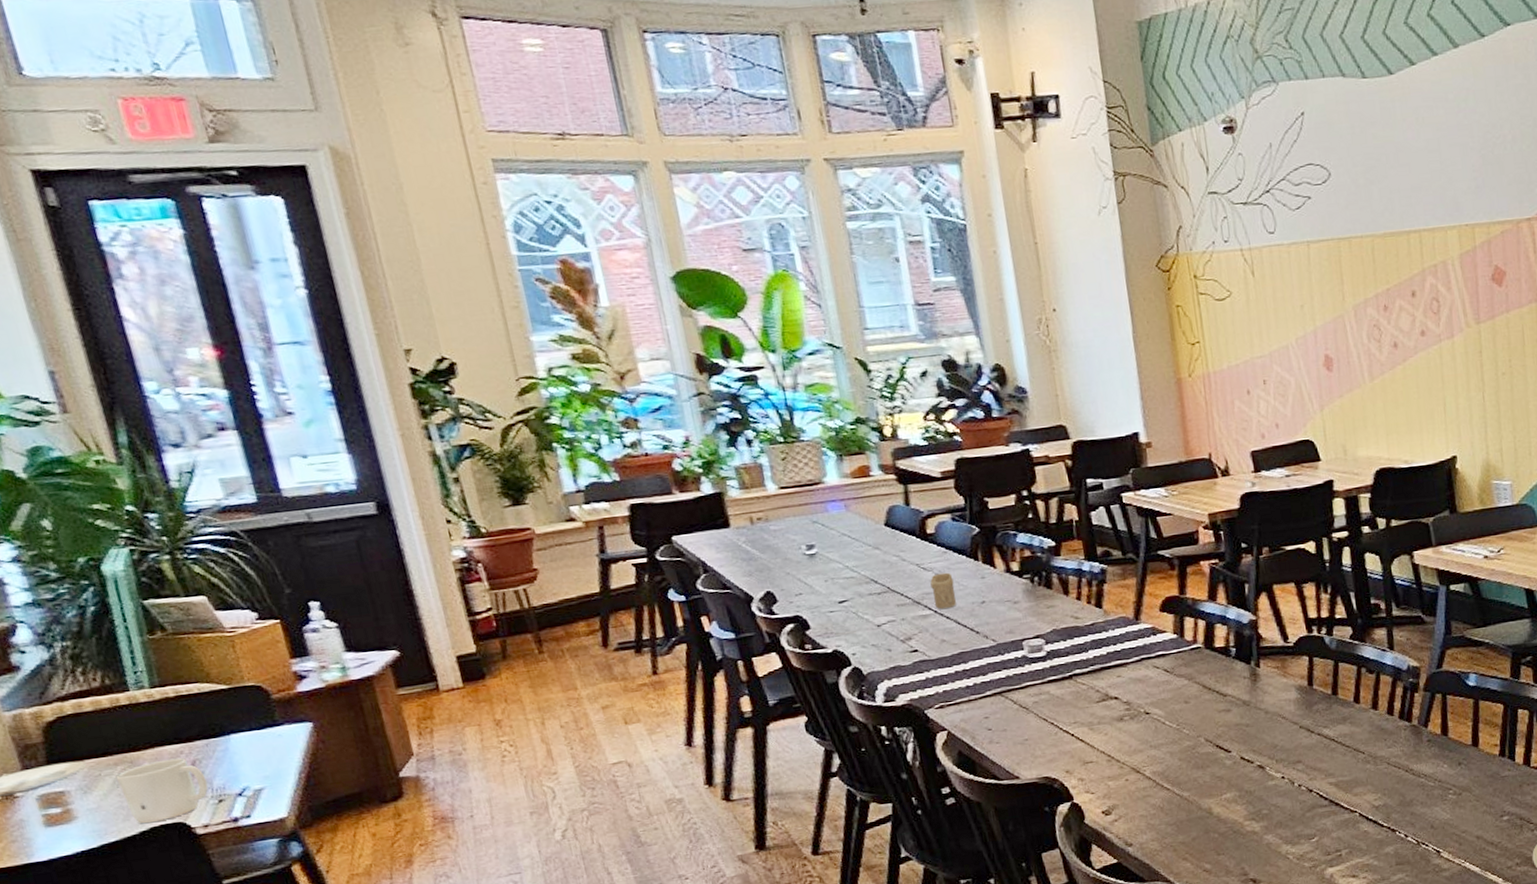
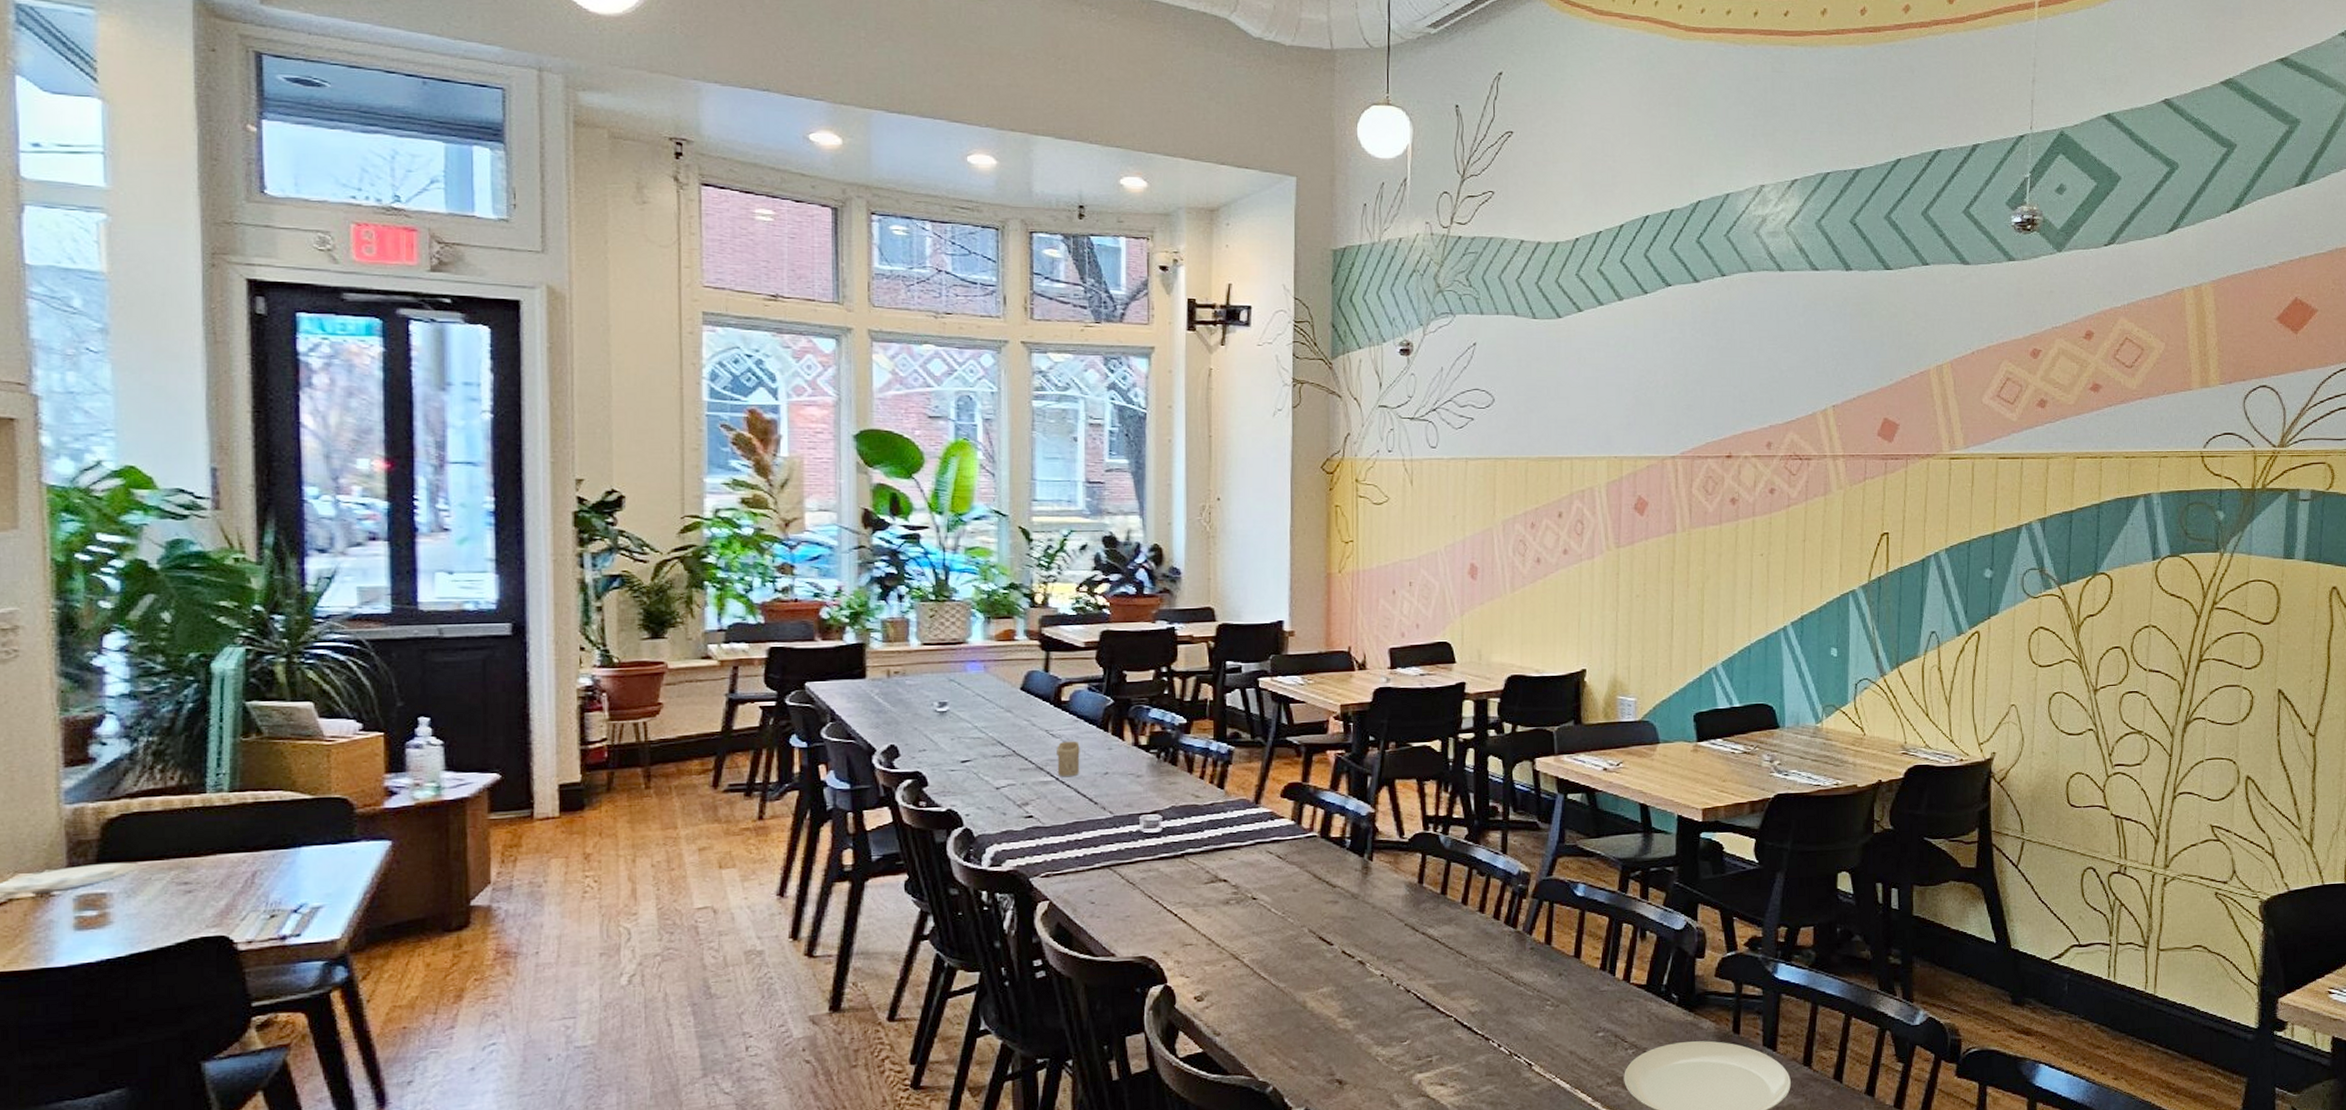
mug: present [115,757,209,824] -> none [166,867,263,935]

